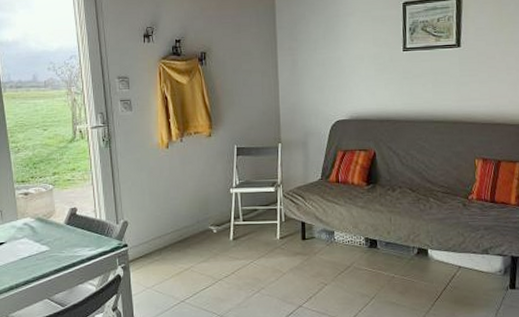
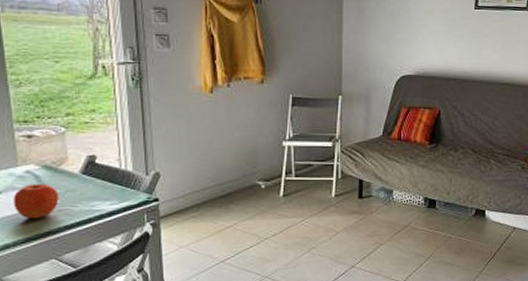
fruit: none [15,234,49,264] -> present [13,184,59,219]

